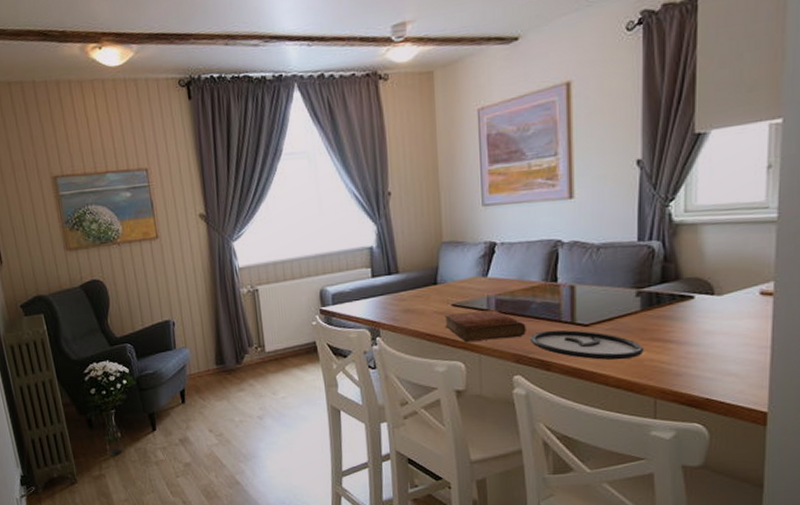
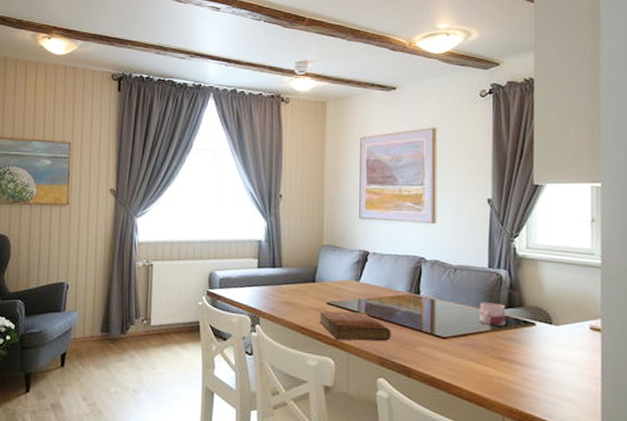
plate: present [529,329,644,360] -> none [393,338,493,375]
mug: none [628,279,659,306] -> present [480,302,506,326]

